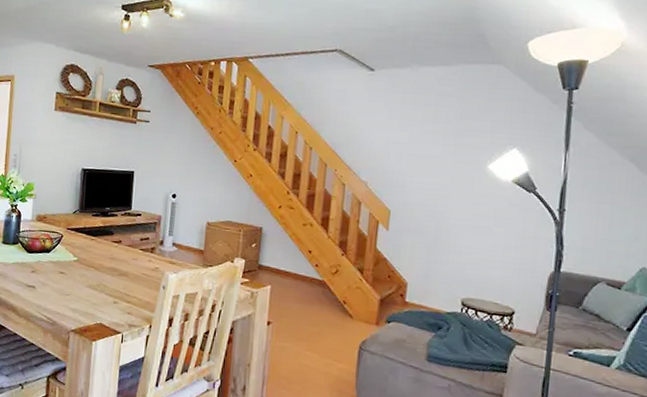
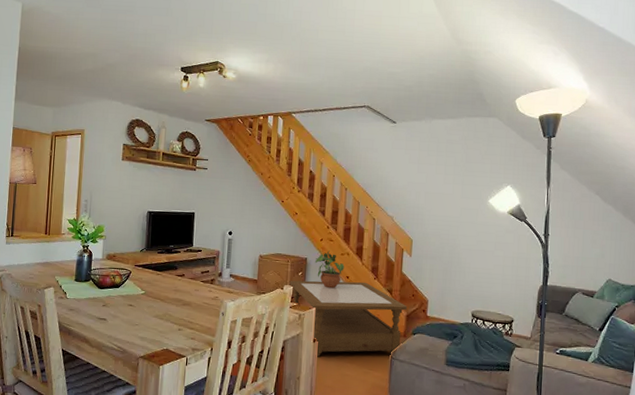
coffee table: none [241,252,382,345] -> present [289,280,408,357]
potted plant: none [271,219,307,264] -> present [314,250,345,289]

